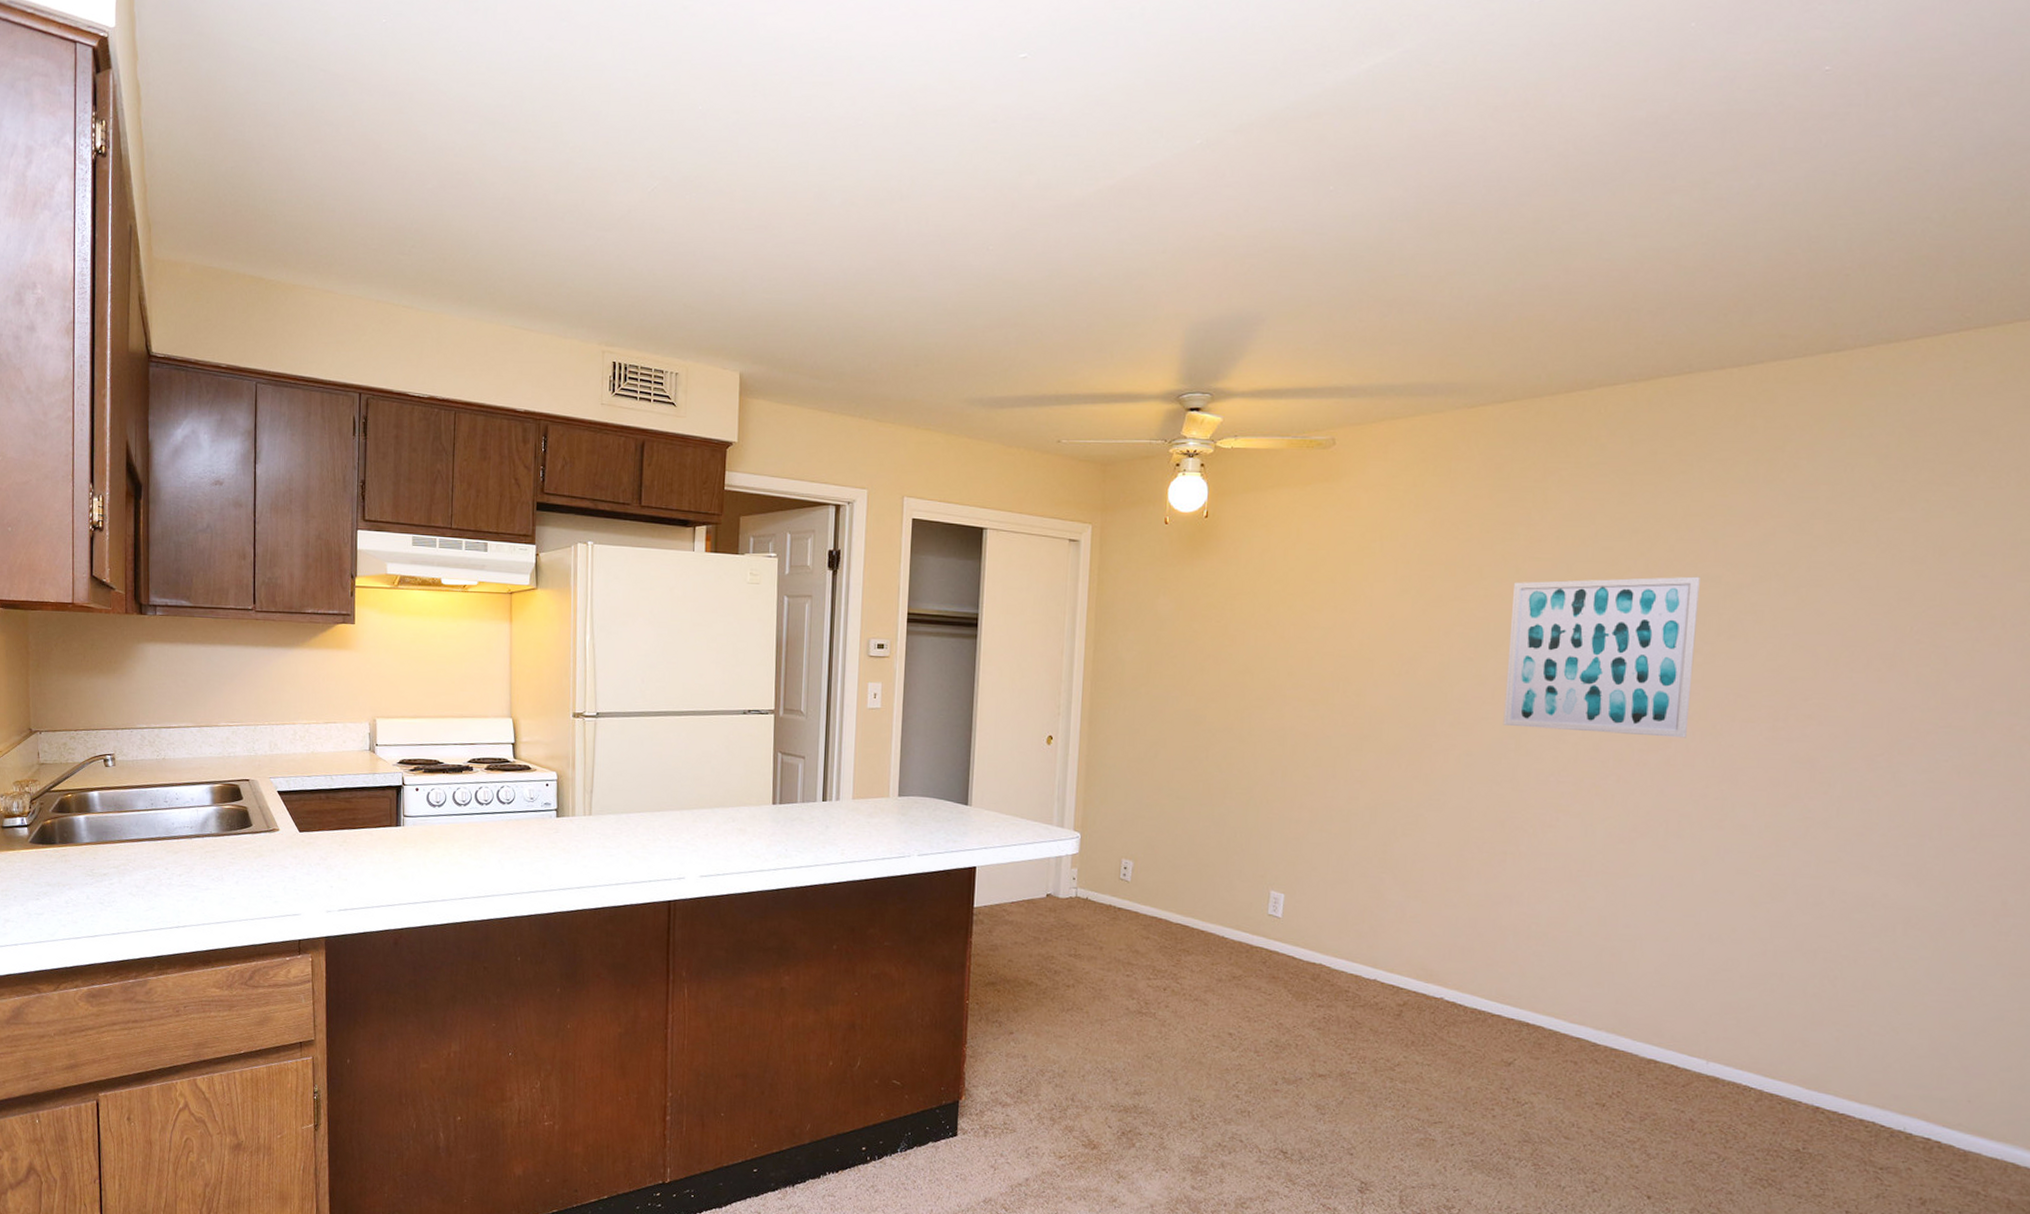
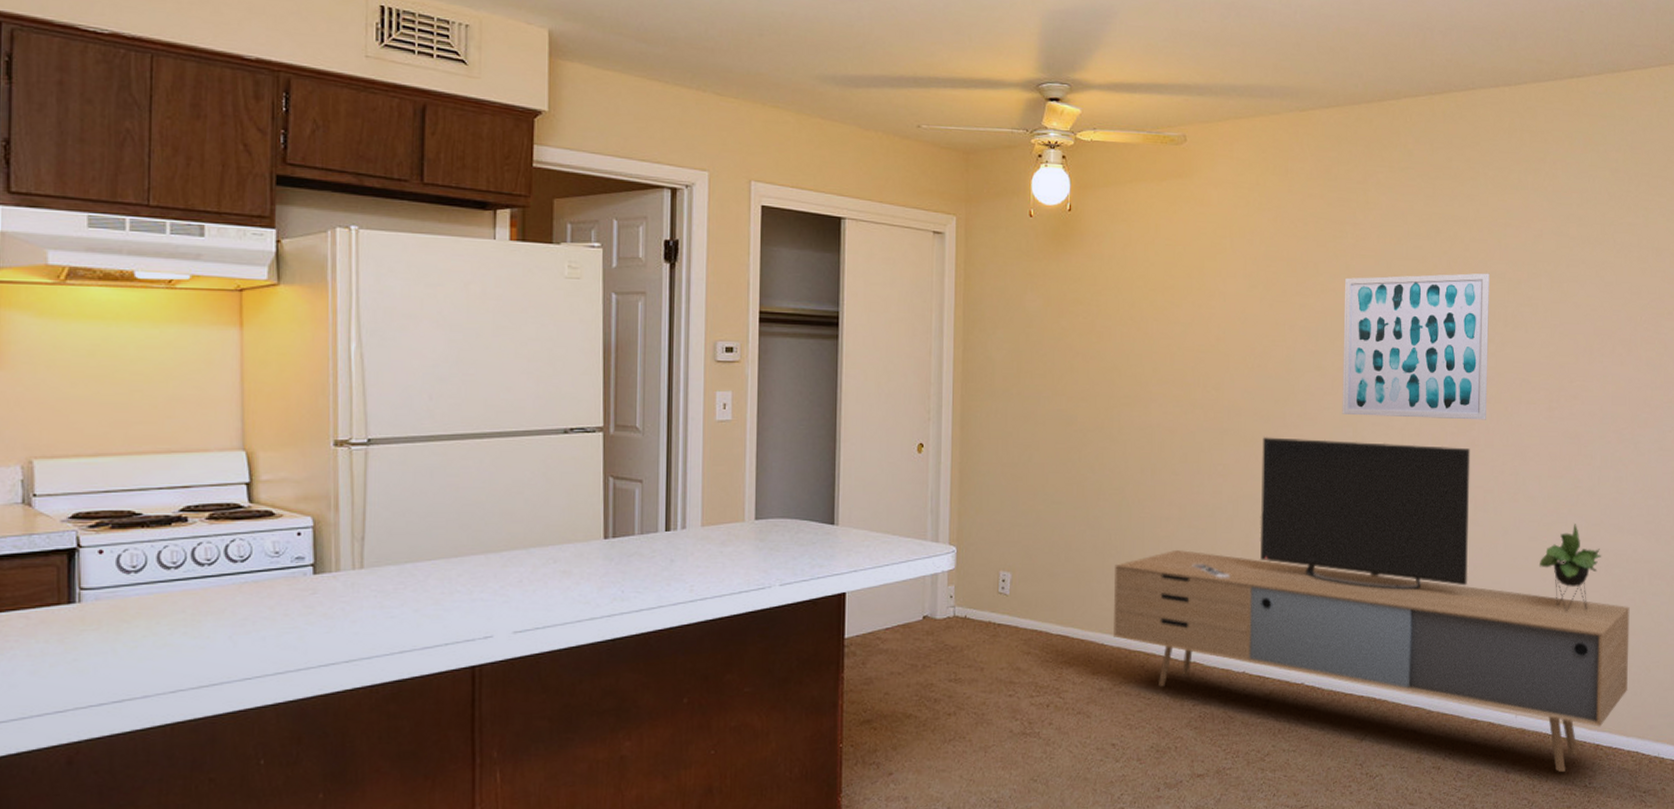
media console: none [1235,745,1873,1131] -> present [1114,437,1630,772]

